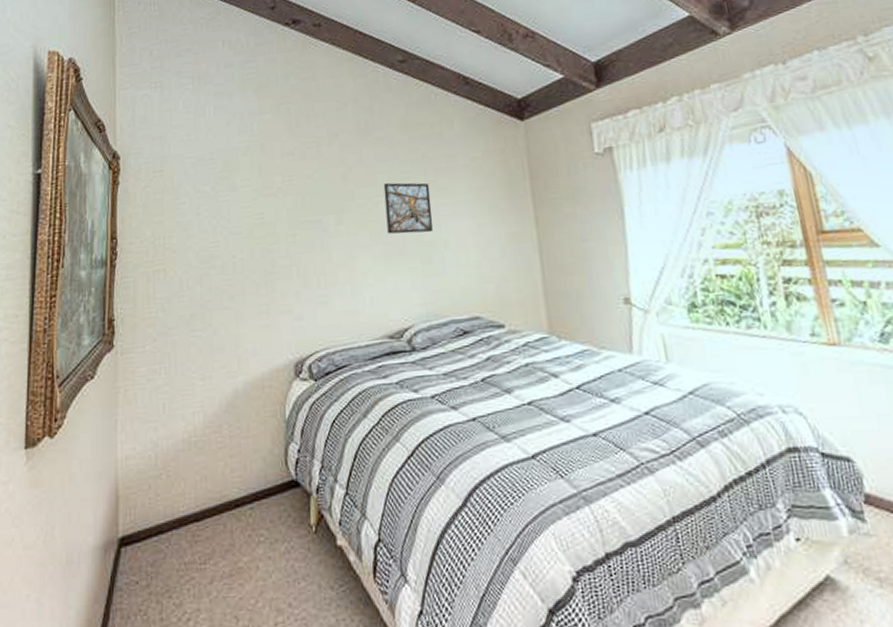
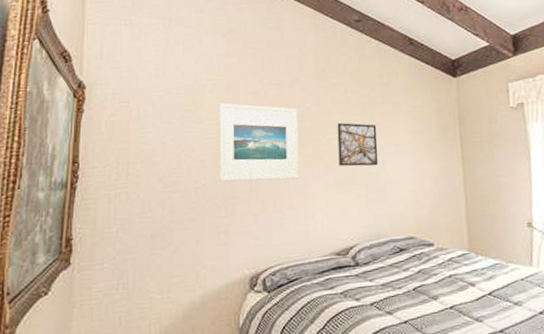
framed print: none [253,167,343,256] -> present [218,103,300,182]

